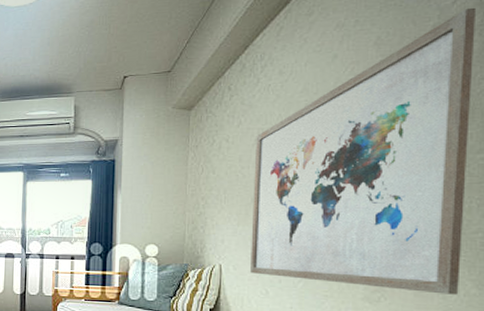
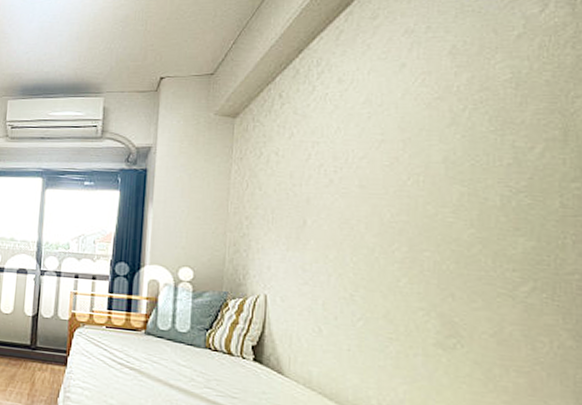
wall art: present [250,7,477,295] -> none [301,17,569,346]

